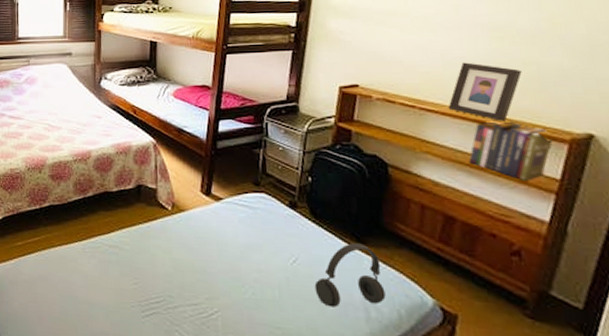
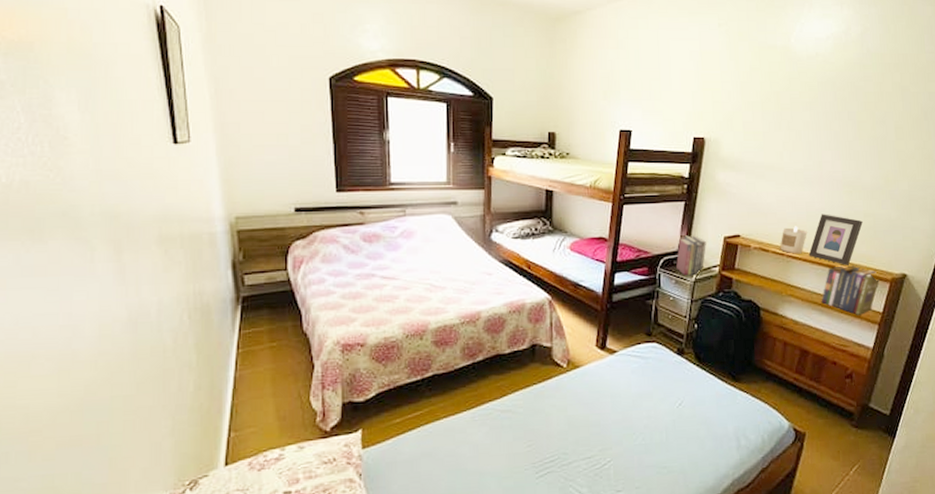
books: none [285,84,319,126] -> present [676,235,706,276]
headphones: present [314,243,386,308] -> none [696,381,753,442]
candle: none [409,76,445,107] -> present [780,226,807,254]

